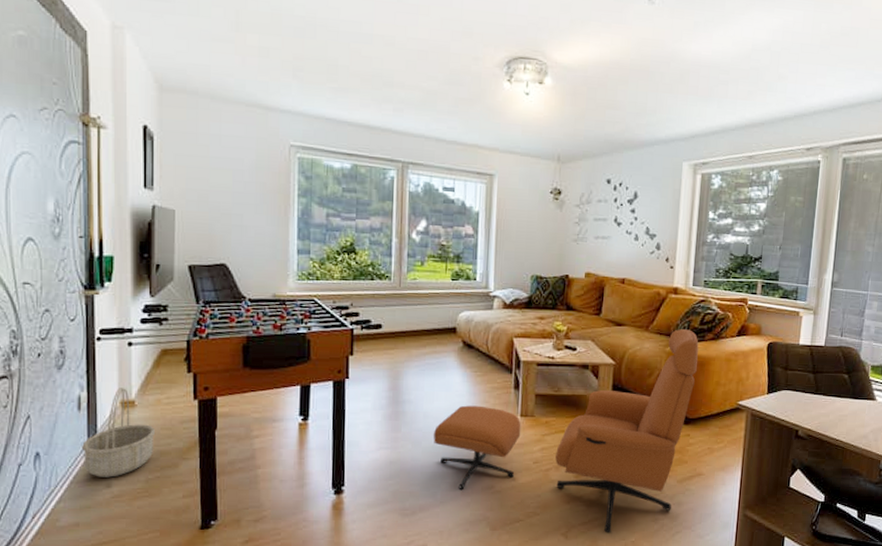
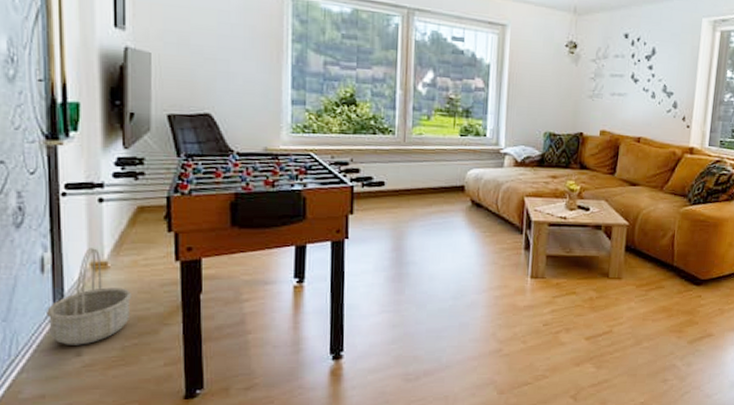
armchair: present [433,329,699,534] -> none [438,190,713,395]

